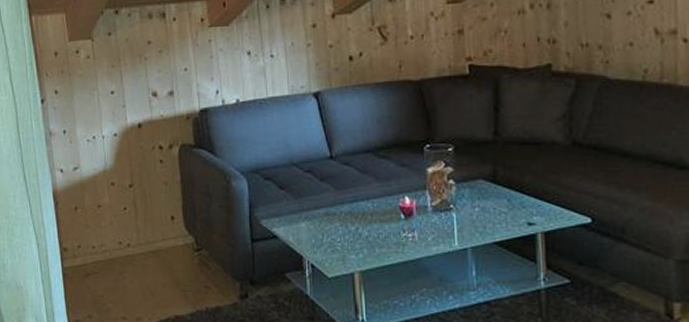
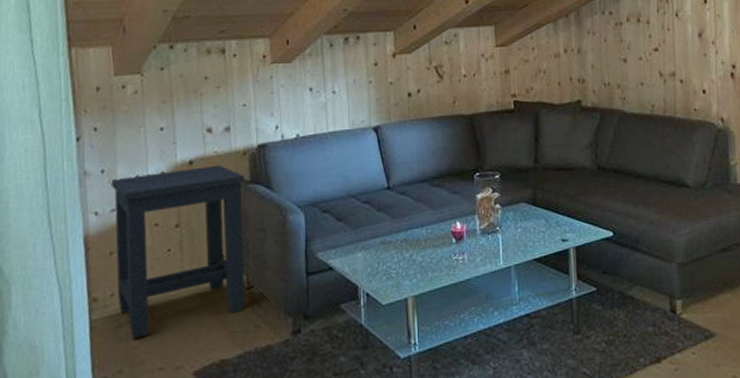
side table: none [72,128,195,288] -> present [110,165,246,338]

